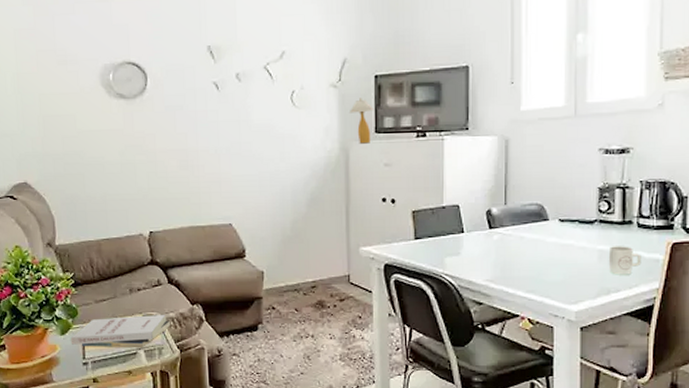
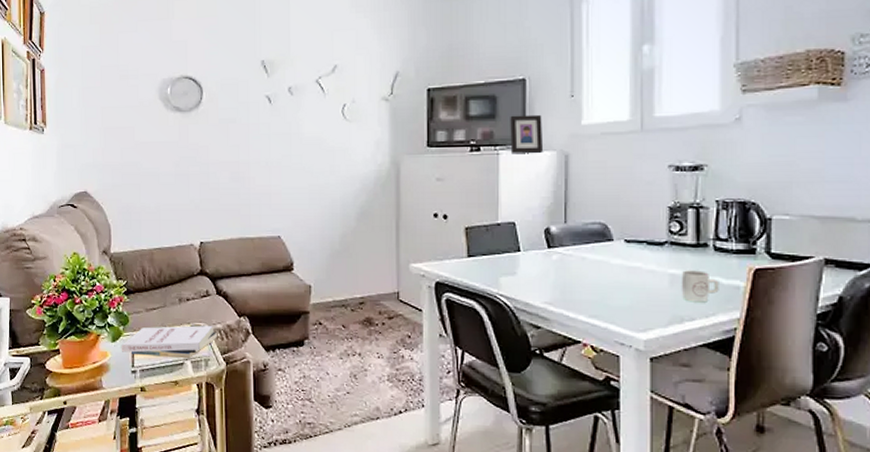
table lamp: present [348,98,375,144] -> none [400,111,427,158]
picture frame: none [454,101,484,140] -> present [510,114,542,154]

